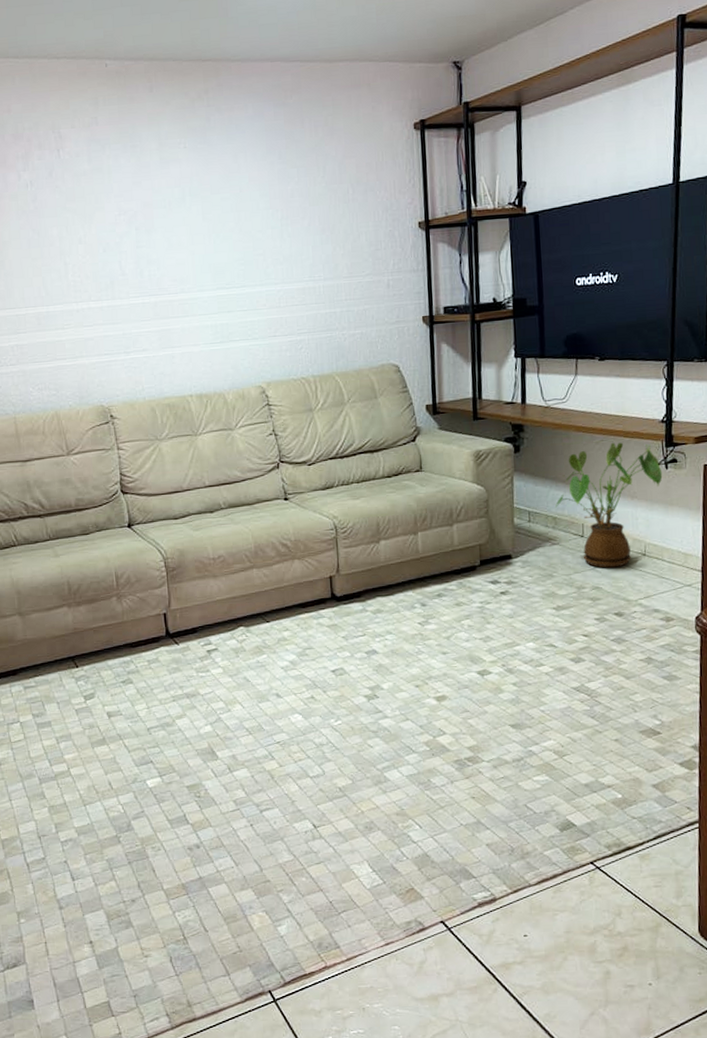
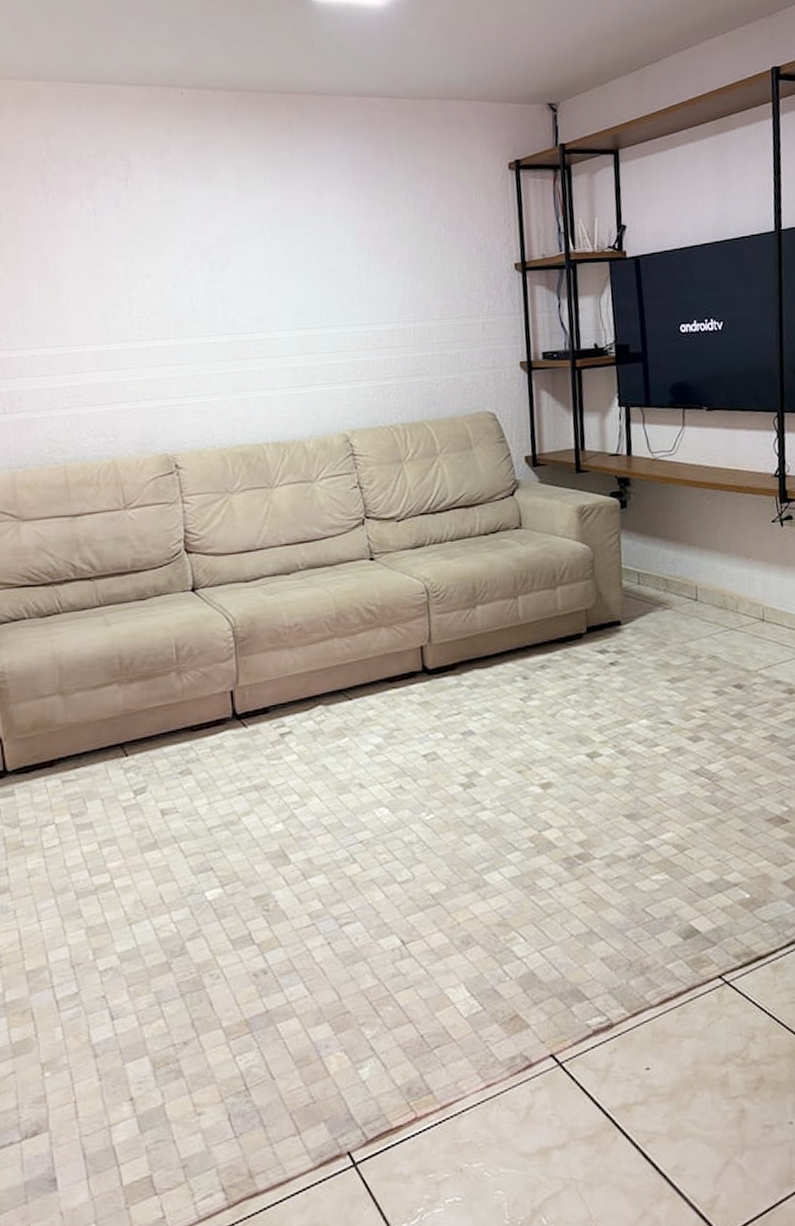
house plant: present [555,442,663,568] -> none [666,497,779,635]

